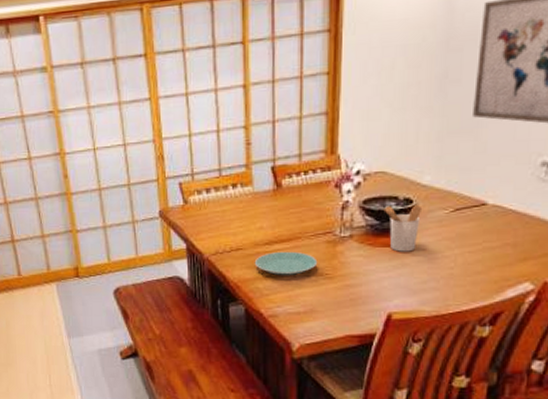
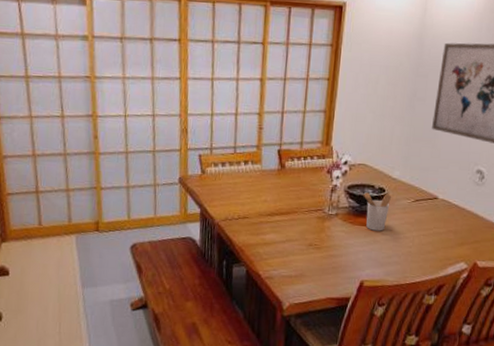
plate: present [254,251,318,276] -> none [257,222,309,244]

